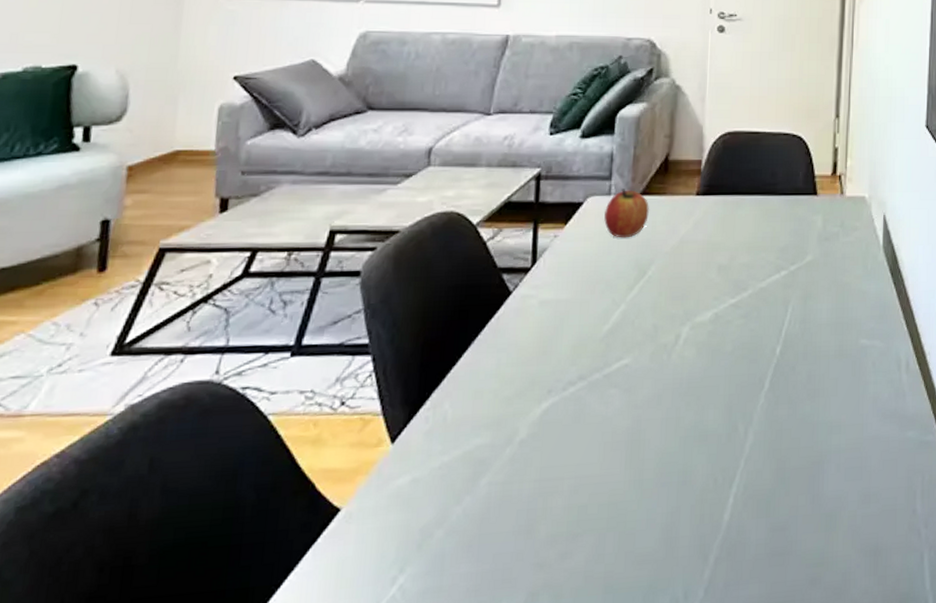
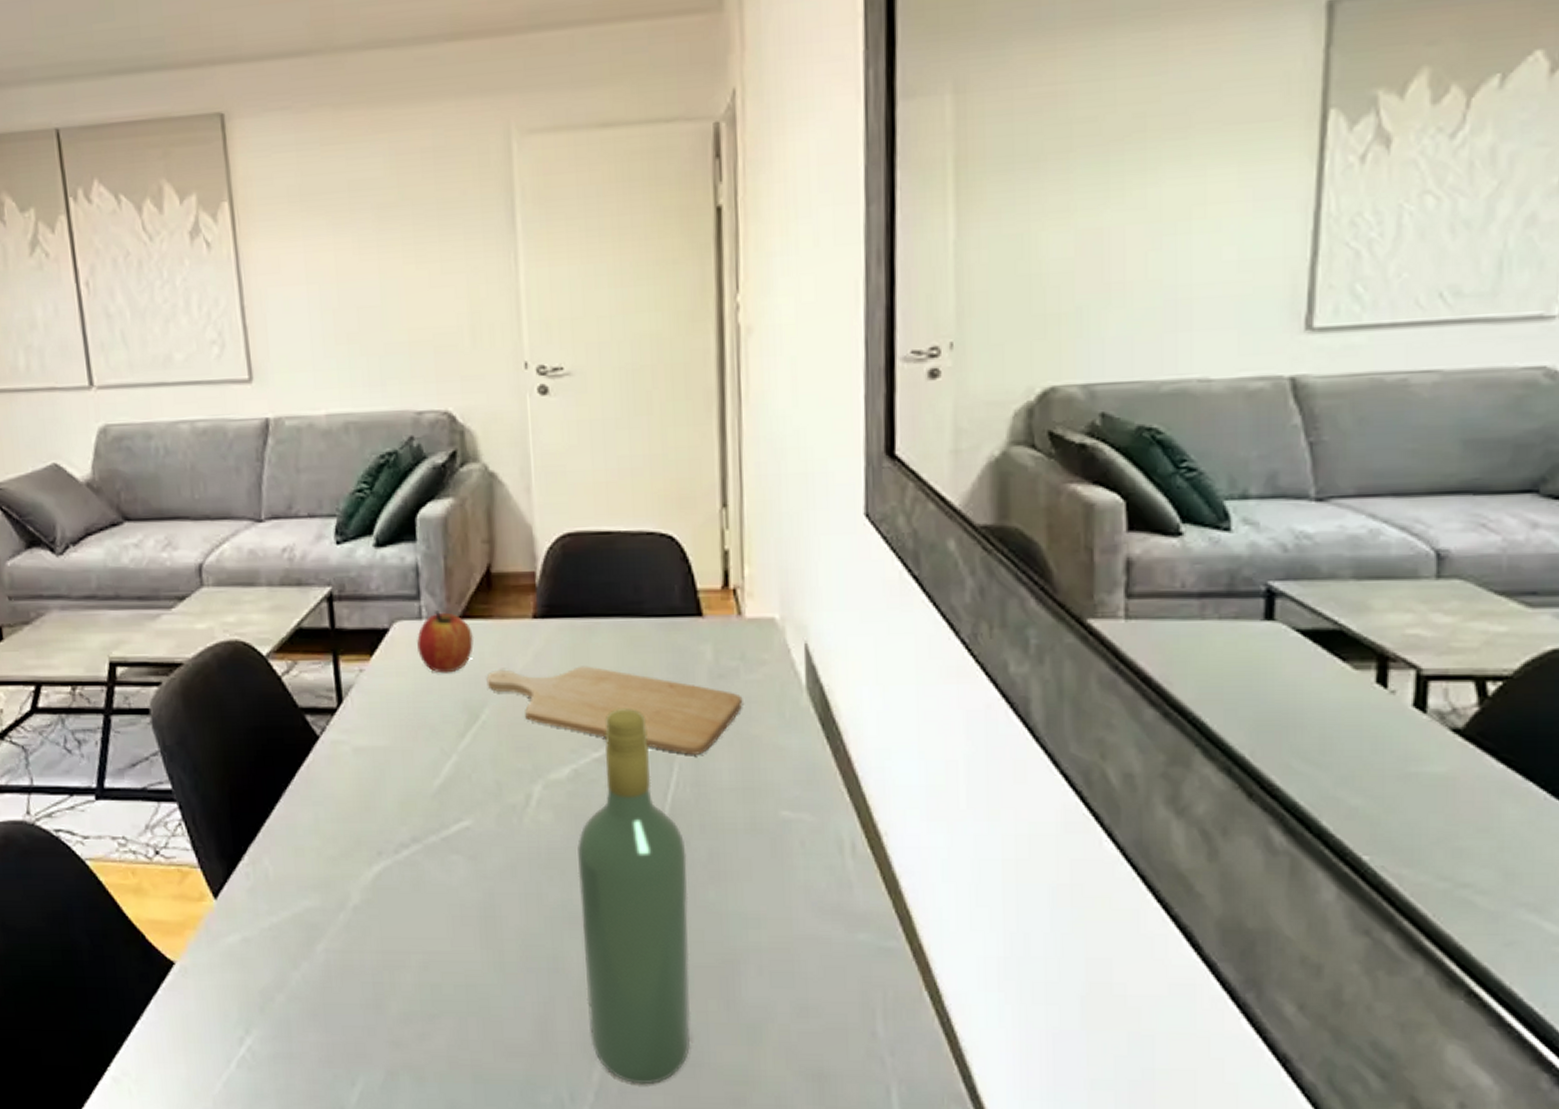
chopping board: none [655,232,840,299] -> present [486,666,743,755]
wine bottle: none [706,264,792,577] -> present [577,709,691,1085]

